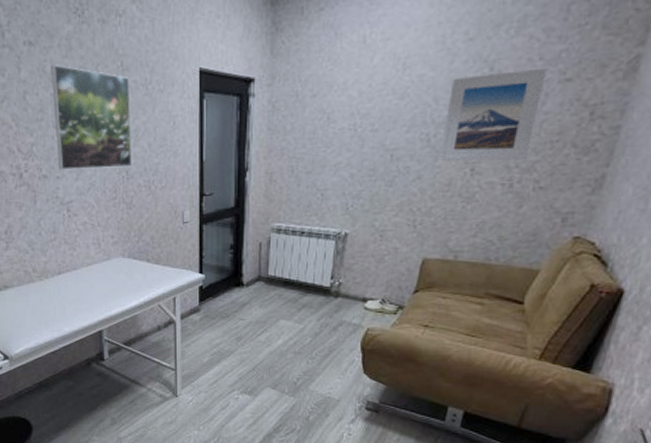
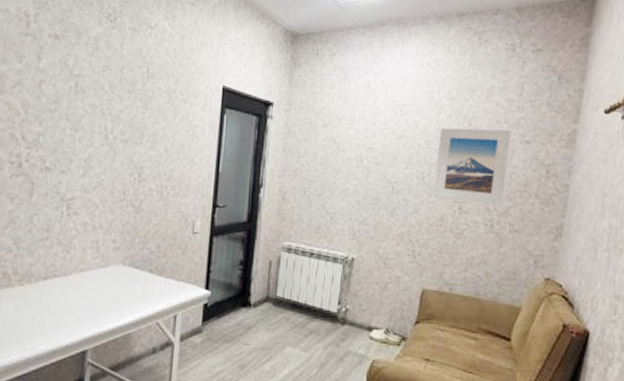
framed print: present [51,65,132,170] -> none [65,60,153,170]

